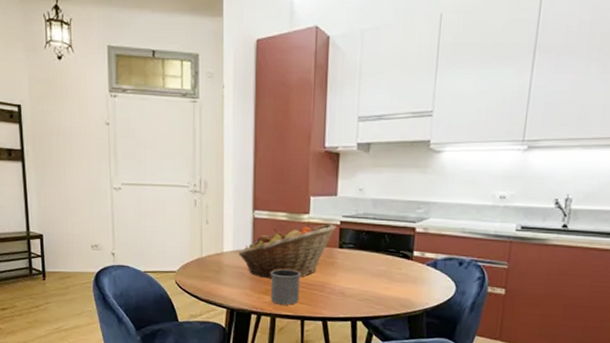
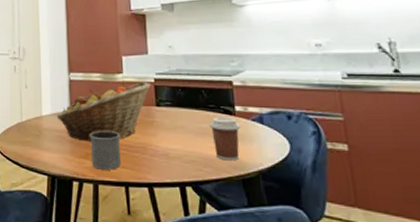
coffee cup: none [387,261,416,300] -> present [209,117,241,161]

